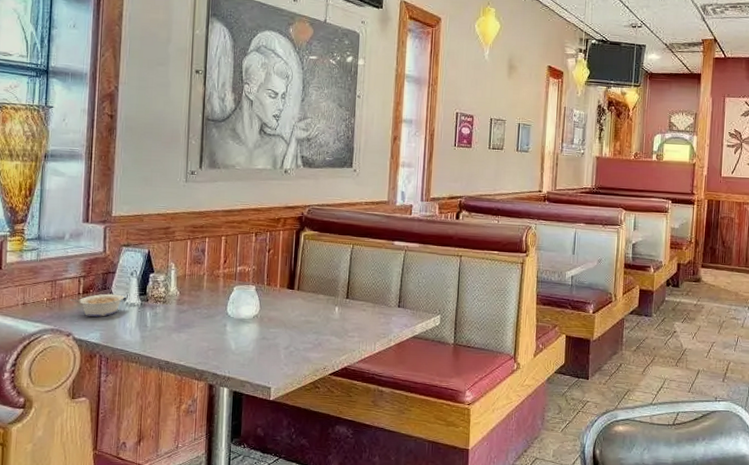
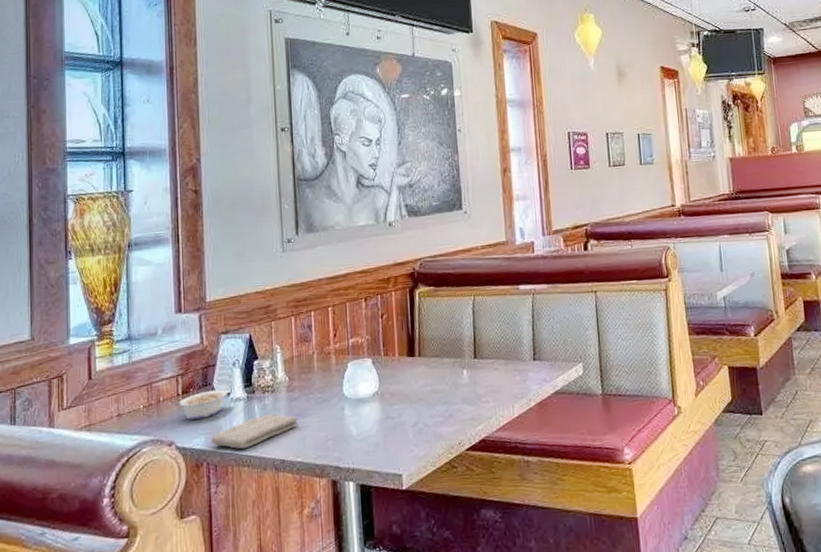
washcloth: none [105,321,184,348] -> present [211,413,298,449]

